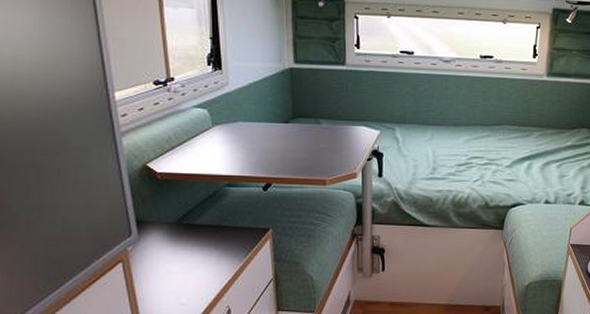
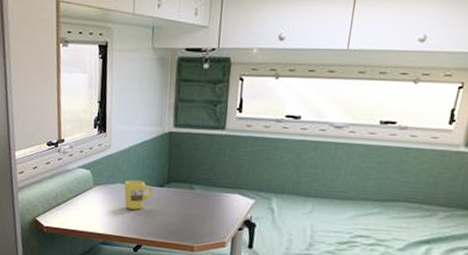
mug: none [246,117,279,148] -> present [124,180,154,210]

